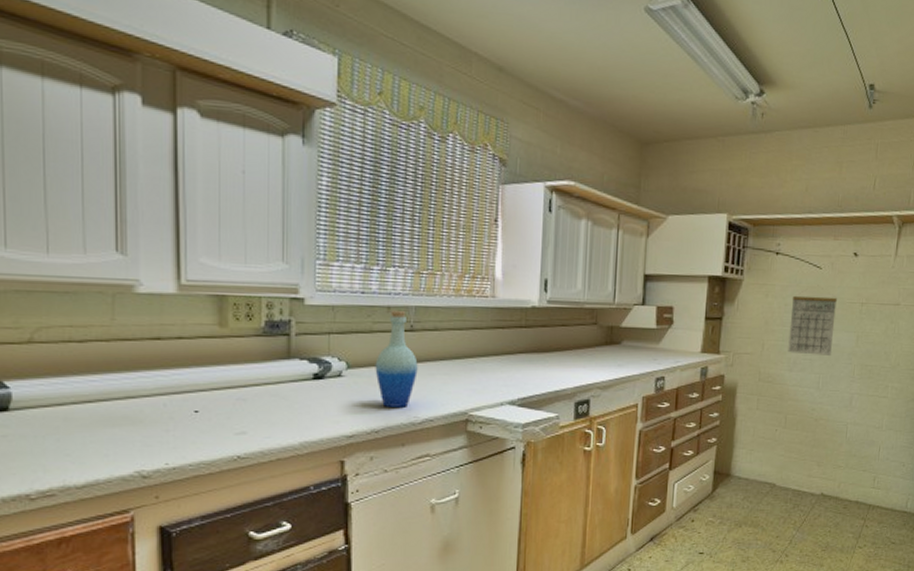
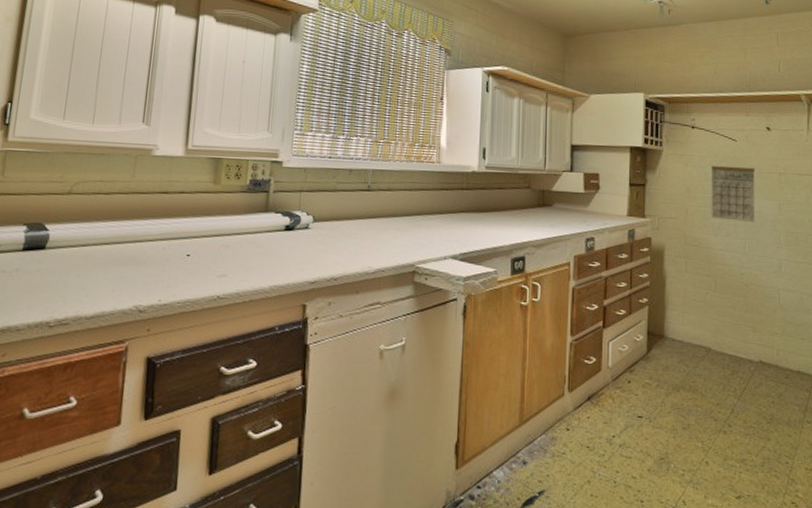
bottle: present [375,311,418,407] -> none [336,173,373,258]

